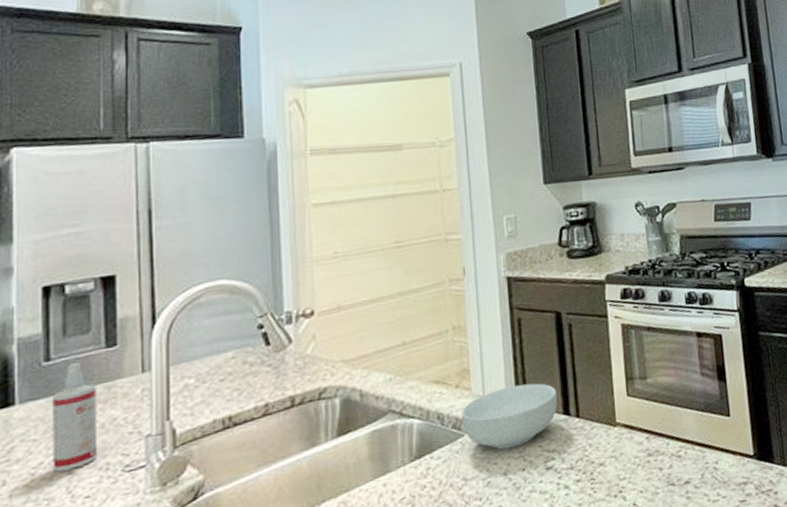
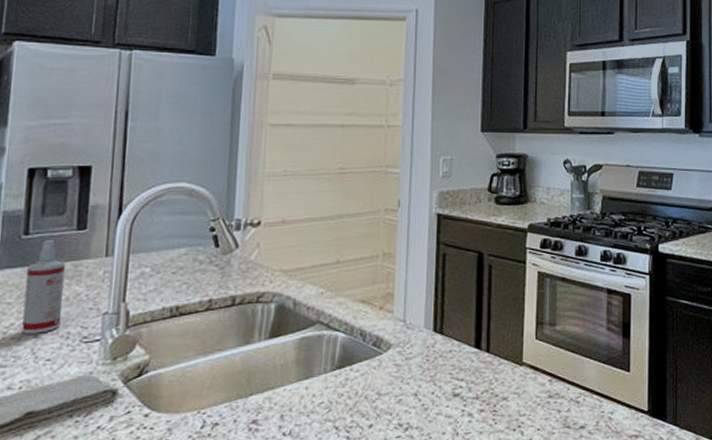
cereal bowl: present [461,383,558,450] -> none [382,314,472,372]

